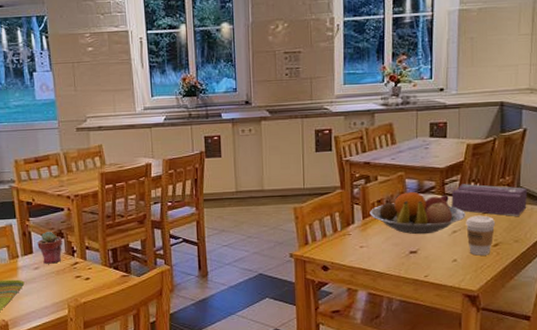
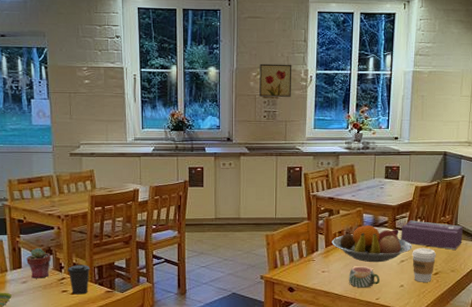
coffee cup: none [79,248,104,280] -> present [67,265,91,295]
wall art: none [278,13,316,52] -> present [259,63,292,97]
mug: none [391,239,429,264] -> present [348,266,380,288]

